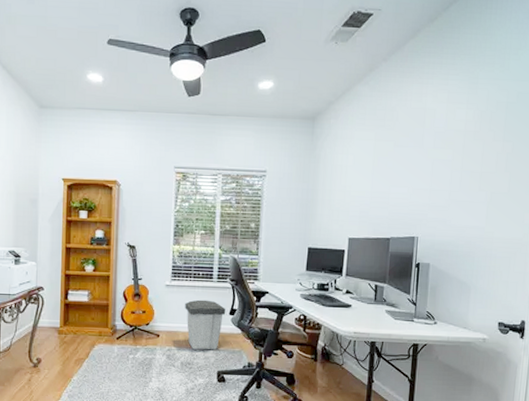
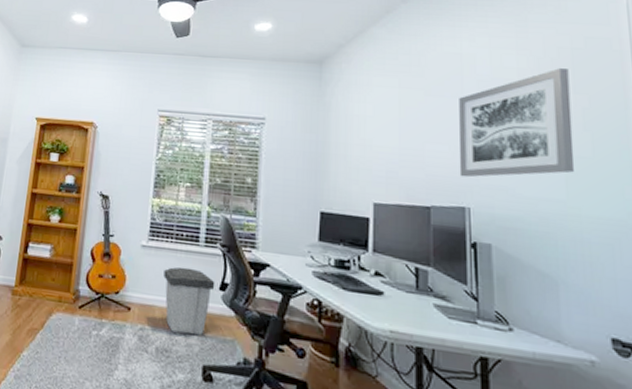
wall art: none [413,120,502,213] -> present [459,68,575,178]

